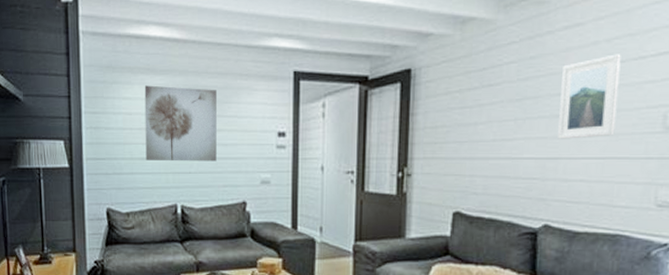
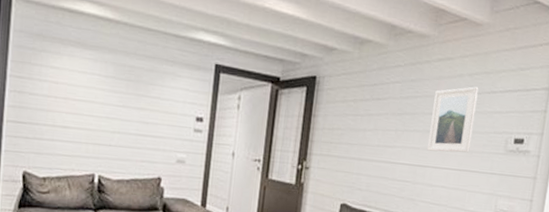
wall art: present [144,85,217,162] -> none [67,57,143,138]

